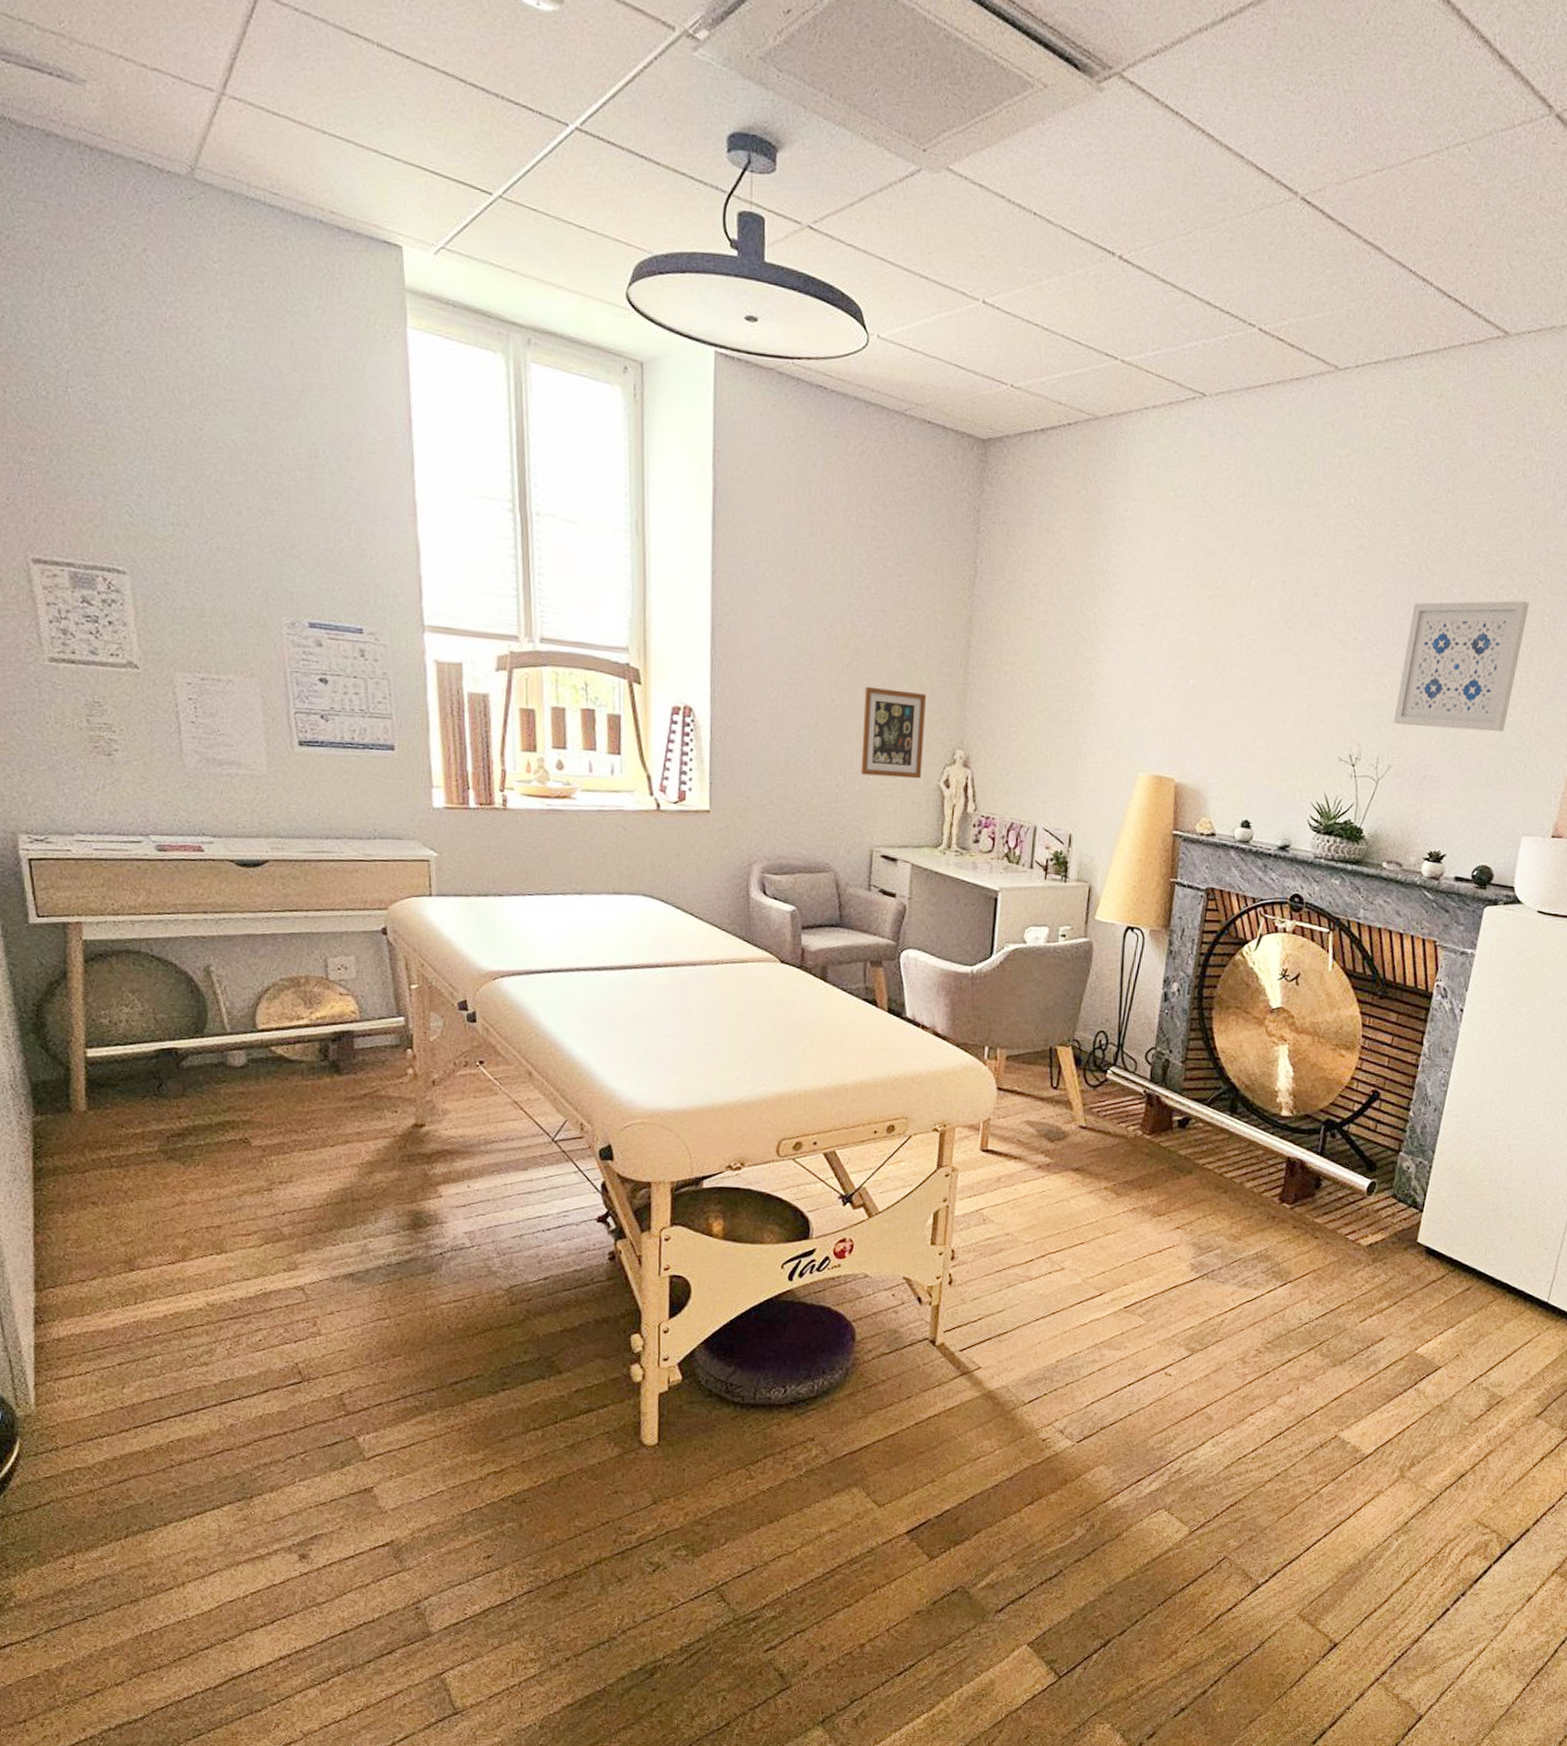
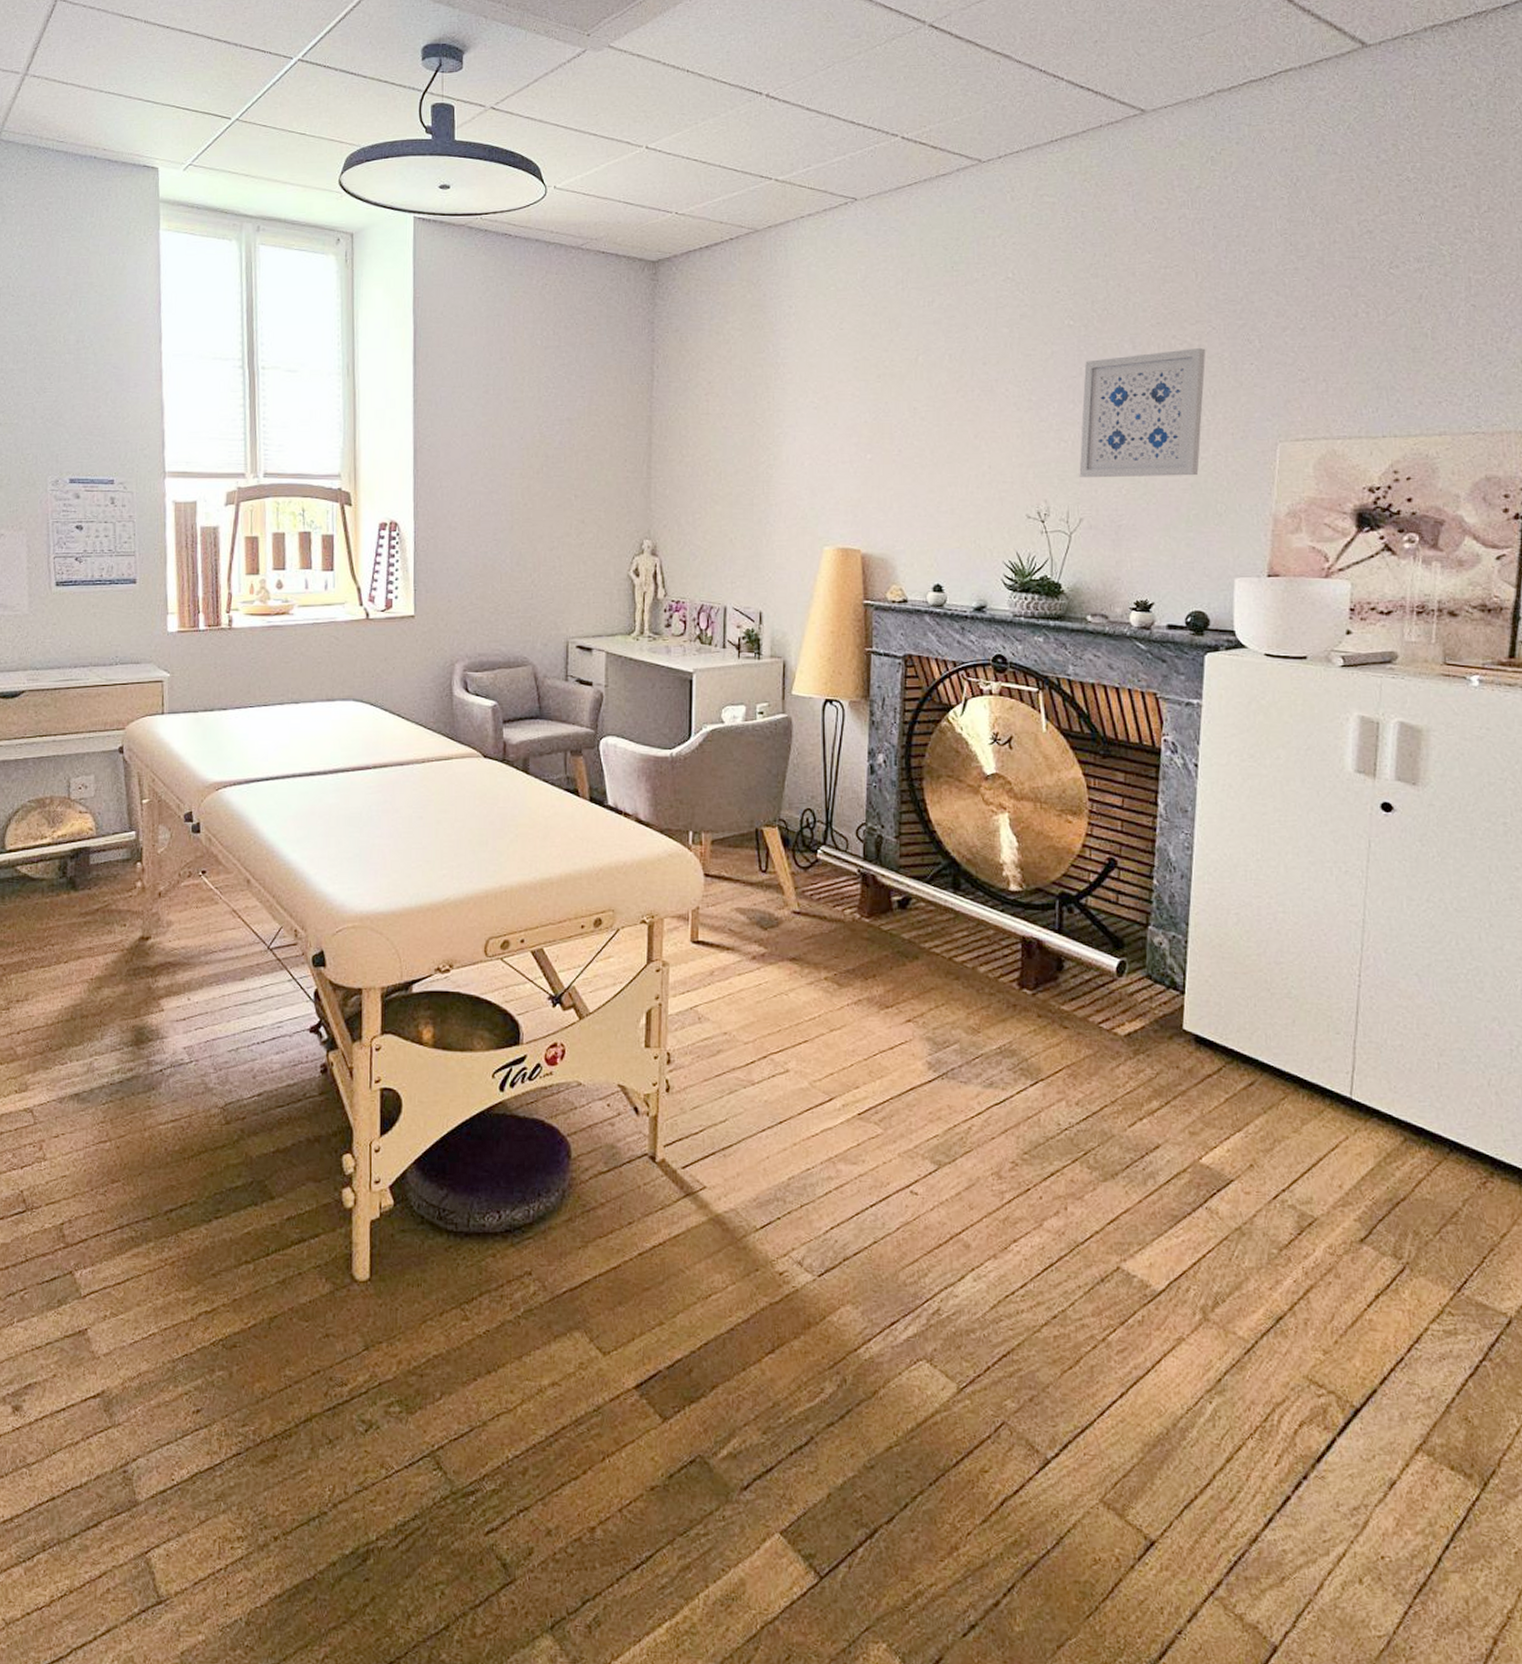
picture frame: present [861,686,926,779] -> none [554,489,612,571]

